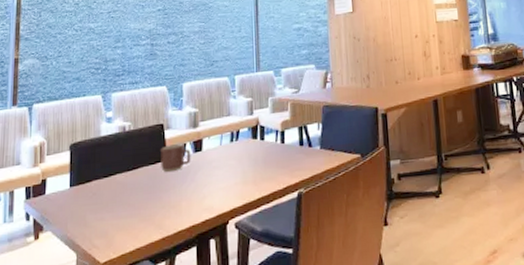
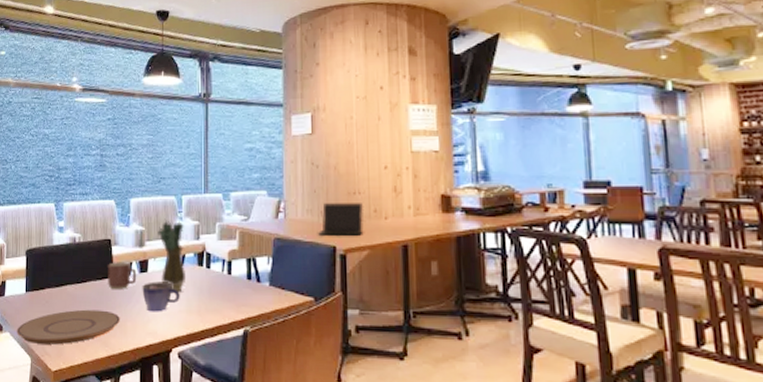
plate: none [59,193,174,239] -> present [16,309,120,345]
cup: none [197,157,235,189] -> present [142,281,180,312]
vase: none [211,98,240,166] -> present [158,218,185,292]
laptop: none [362,68,401,99] -> present [318,203,364,236]

